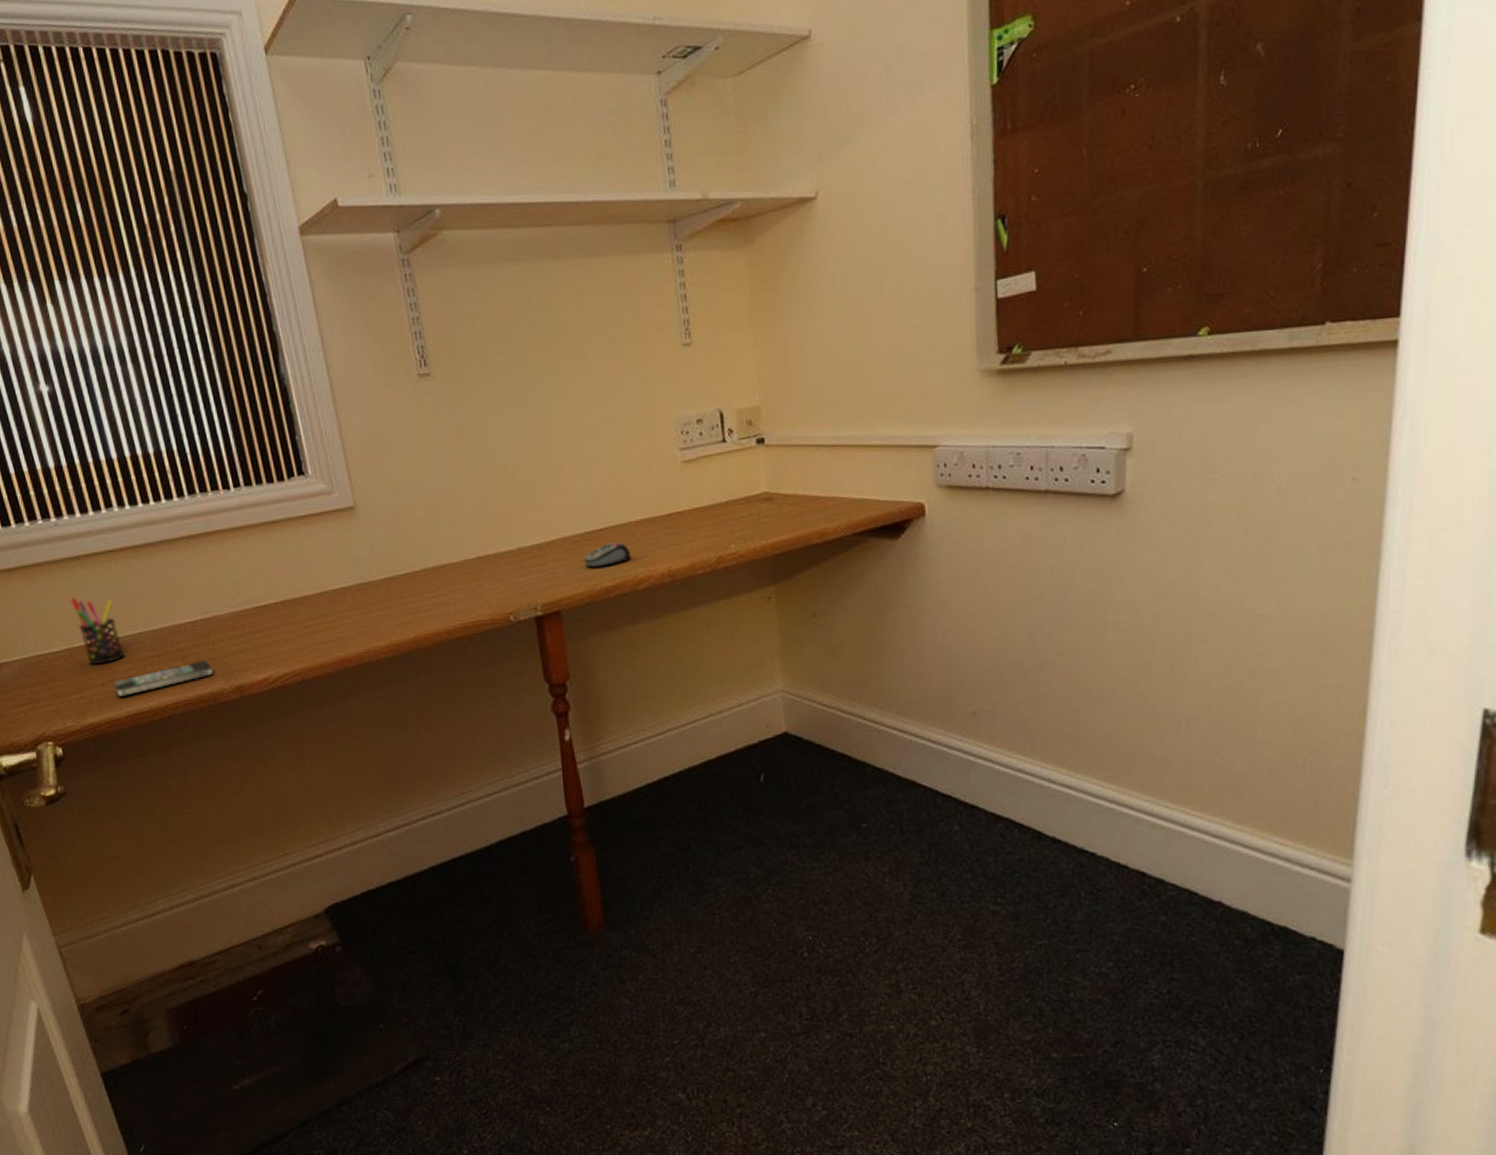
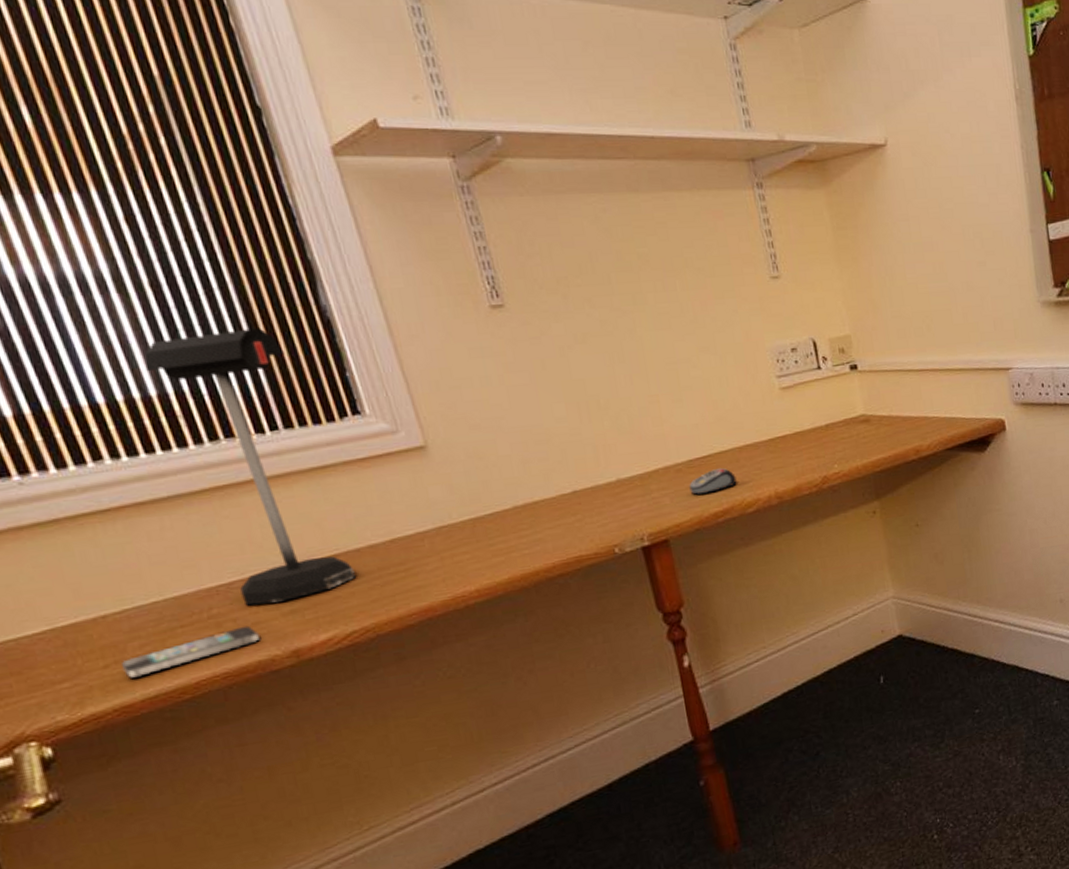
pen holder: present [71,597,125,665] -> none [50,567,135,645]
desk lamp: none [147,394,290,643] -> present [144,328,356,606]

